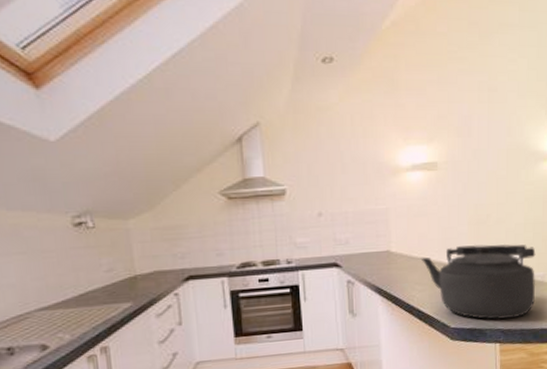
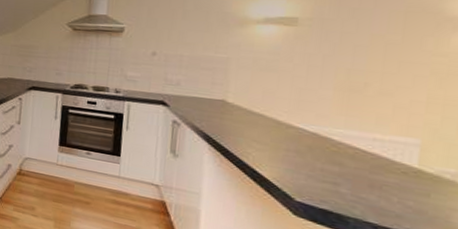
kettle: present [420,244,536,320] -> none [263,111,444,217]

